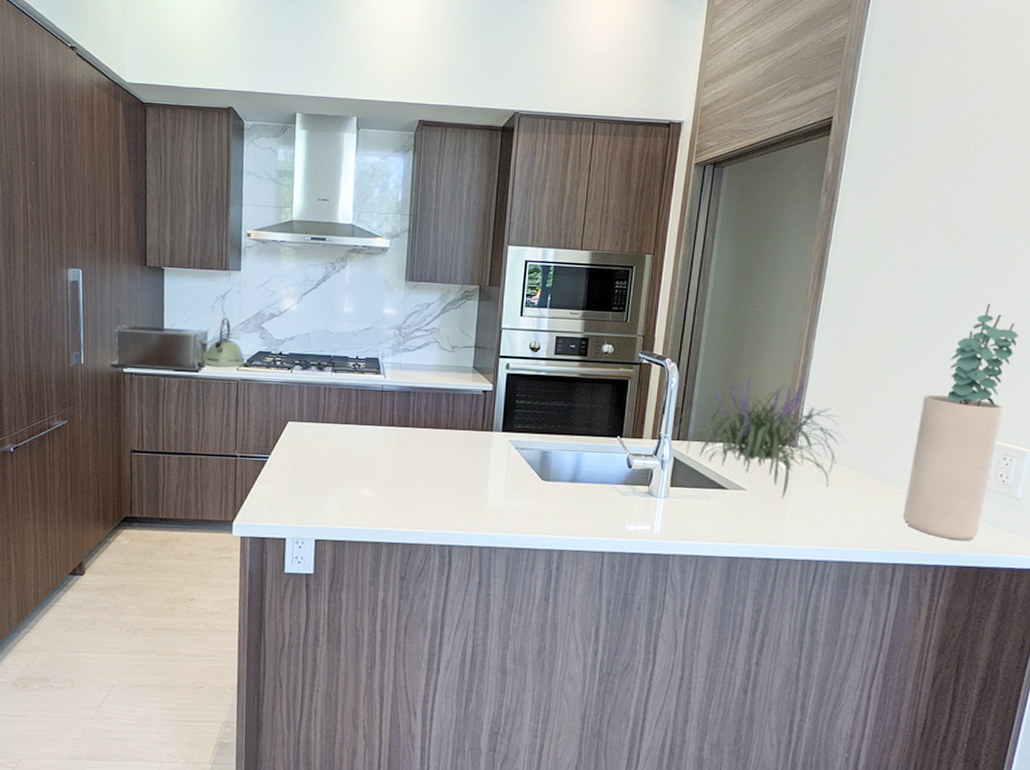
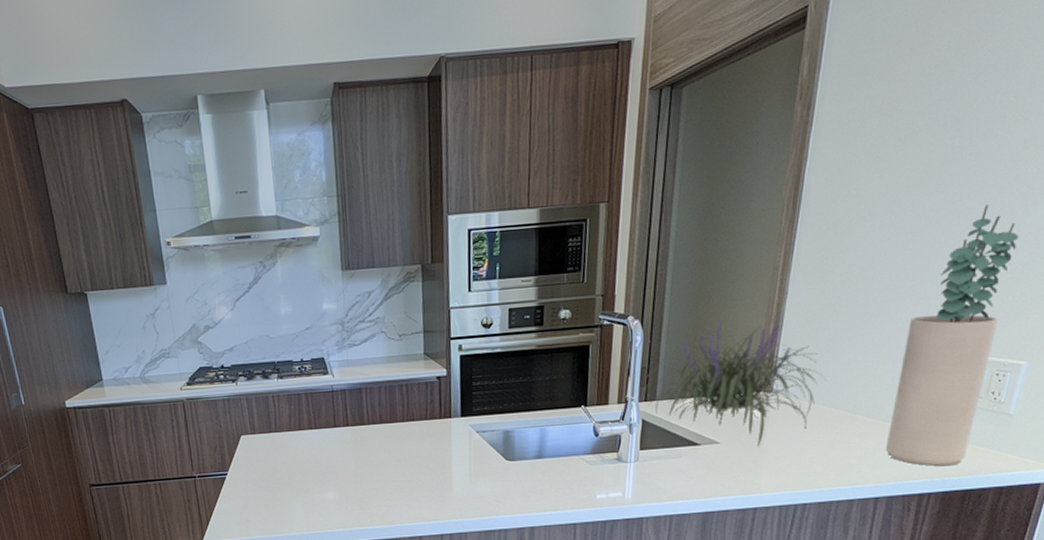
toaster: present [108,325,208,373] -> none [49,352,149,405]
kettle: present [206,317,246,368] -> none [146,336,189,390]

